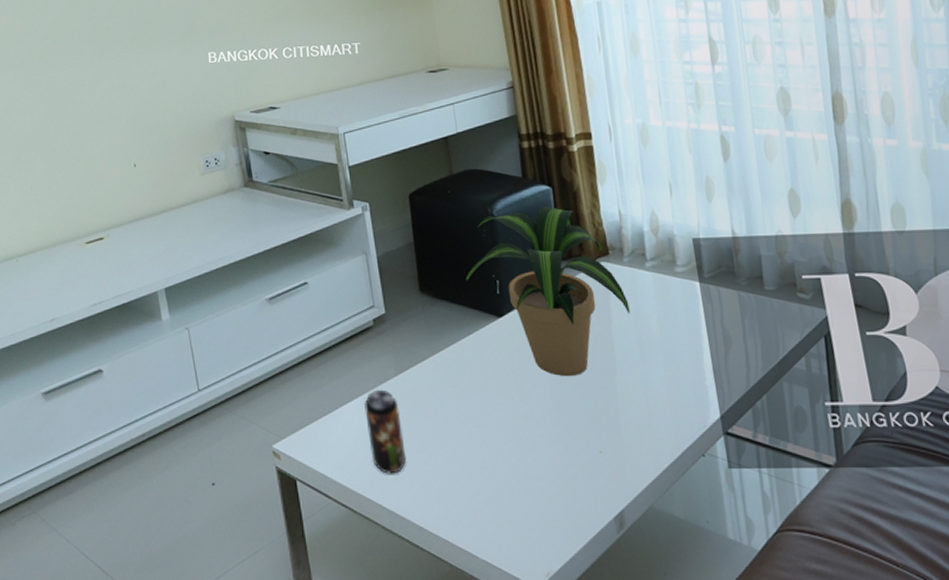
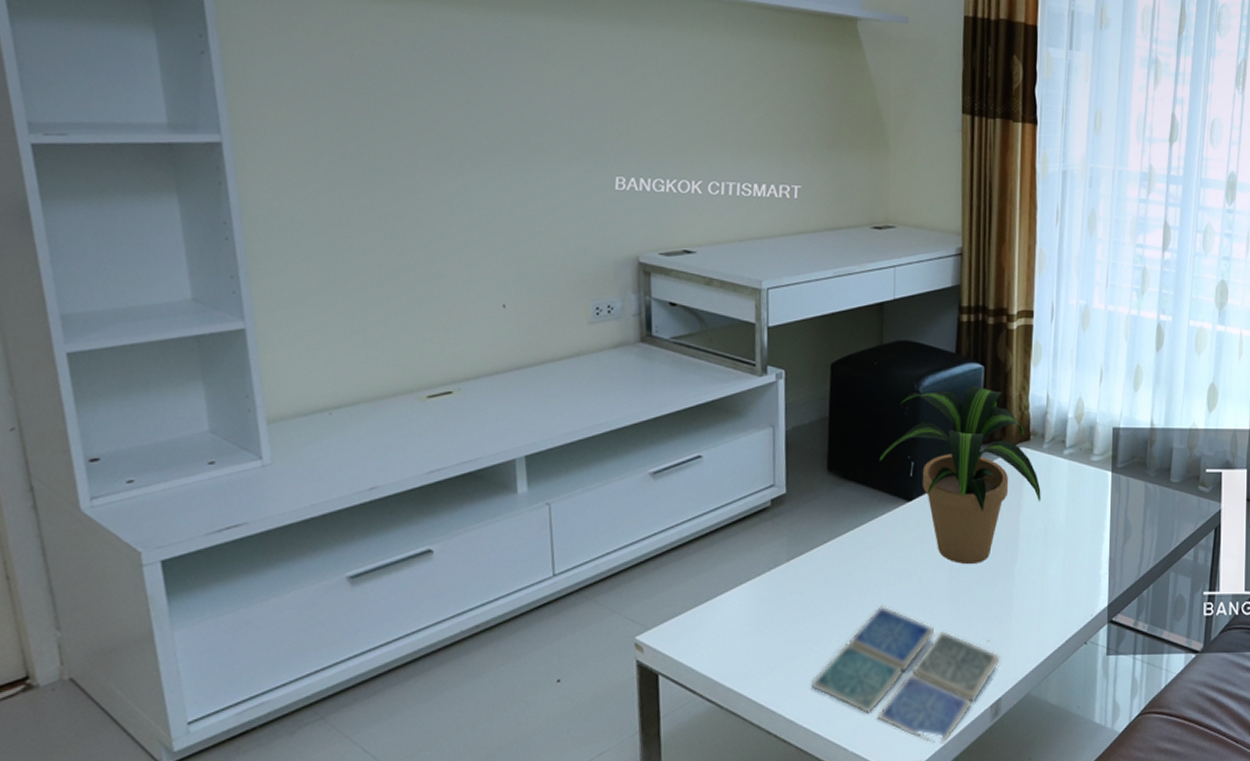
beverage can: present [364,389,407,474] -> none [747,576,787,666]
drink coaster: none [433,417,617,555] -> present [810,606,1000,744]

